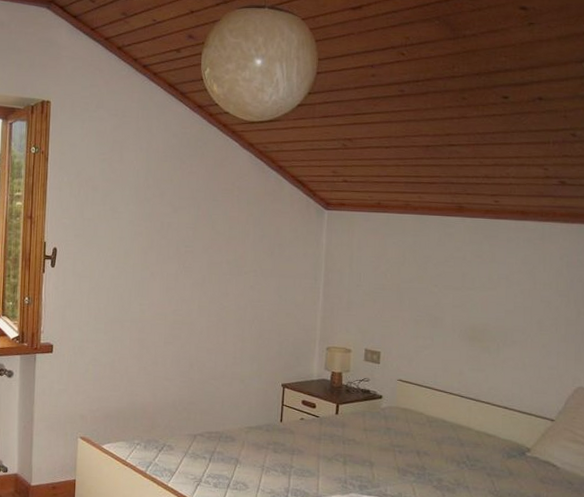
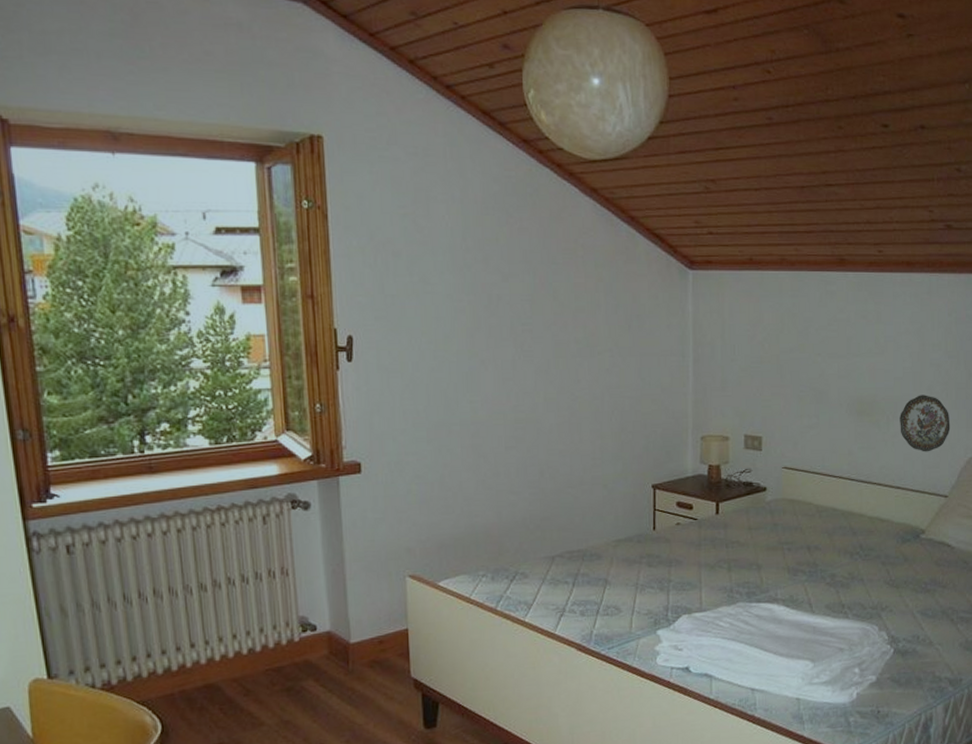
decorative plate: none [509,327,559,379] -> present [900,395,950,452]

